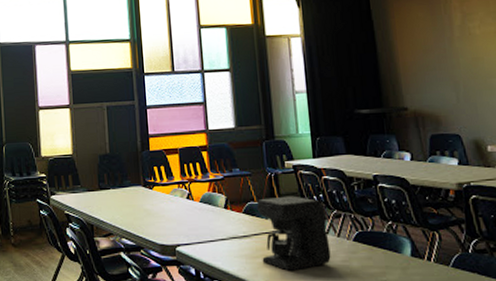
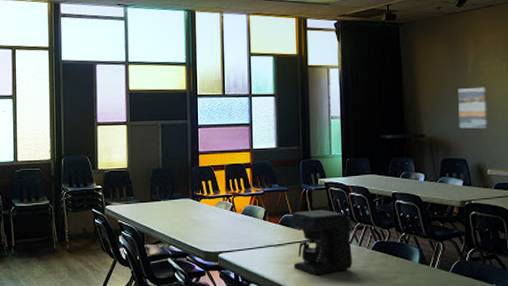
wall art: none [444,50,484,100] -> present [458,87,488,129]

